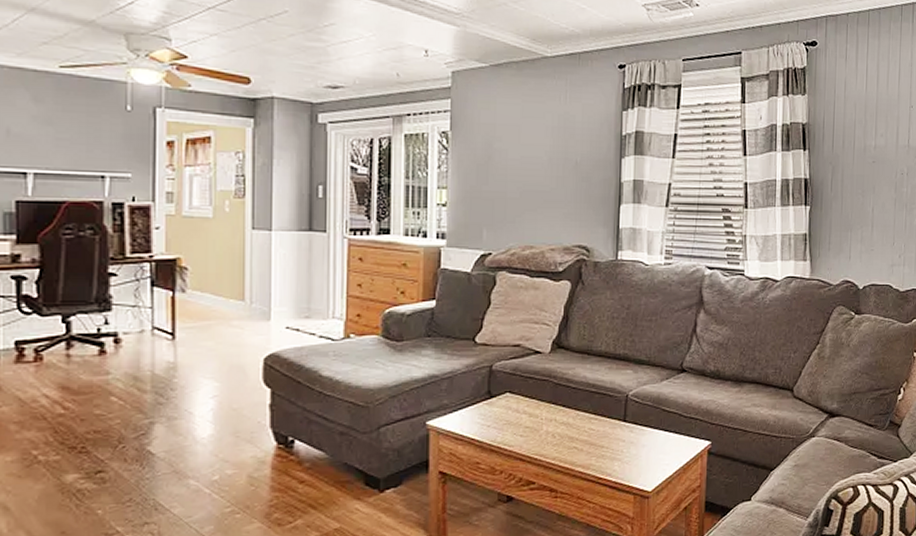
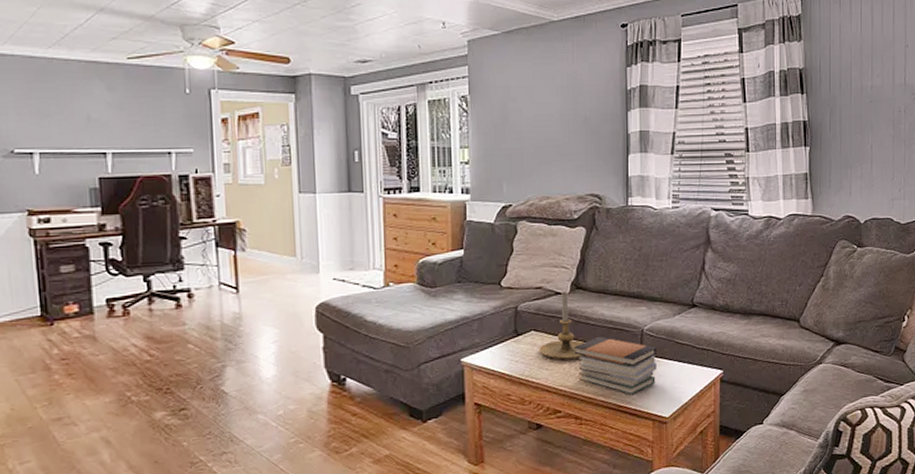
candle holder: none [513,351,564,426] -> present [538,291,585,360]
book stack: none [552,400,641,467] -> present [574,336,657,395]

